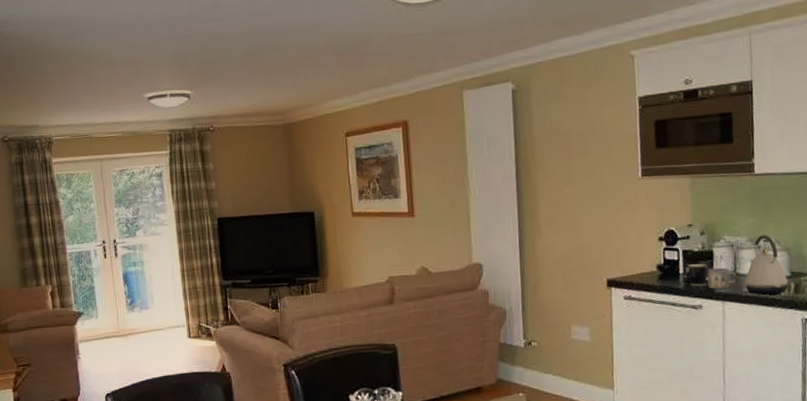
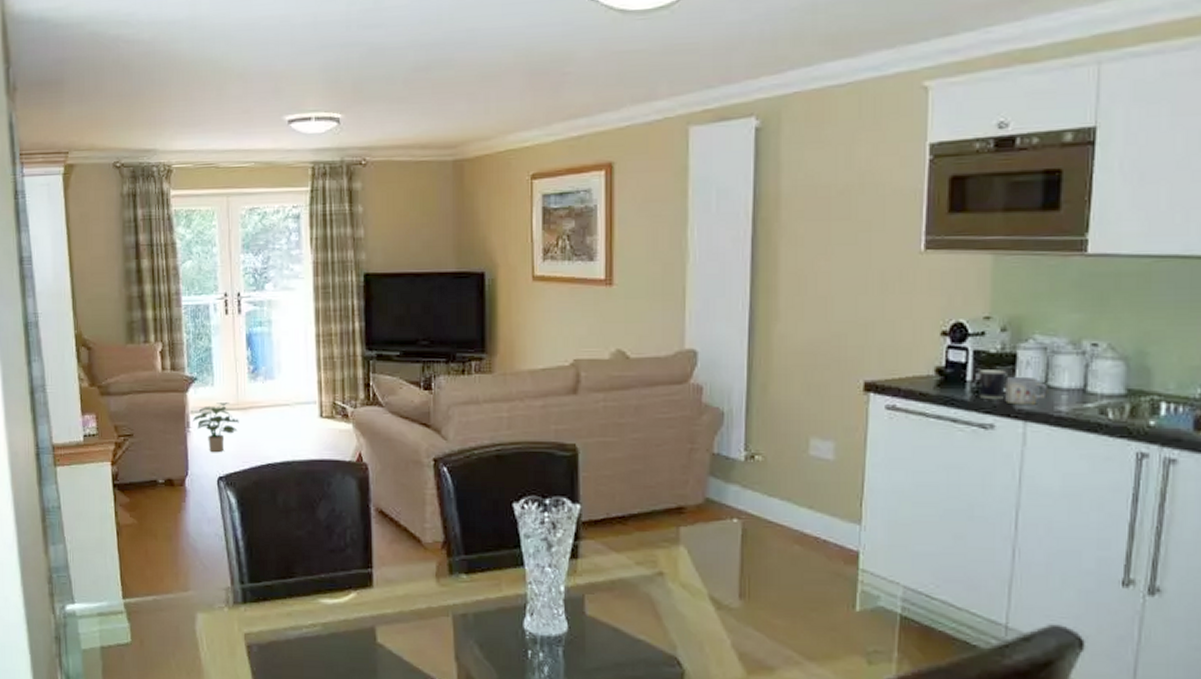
potted plant: none [82,331,121,374] -> present [193,403,239,453]
kettle: present [744,235,789,296] -> none [1058,337,1122,418]

